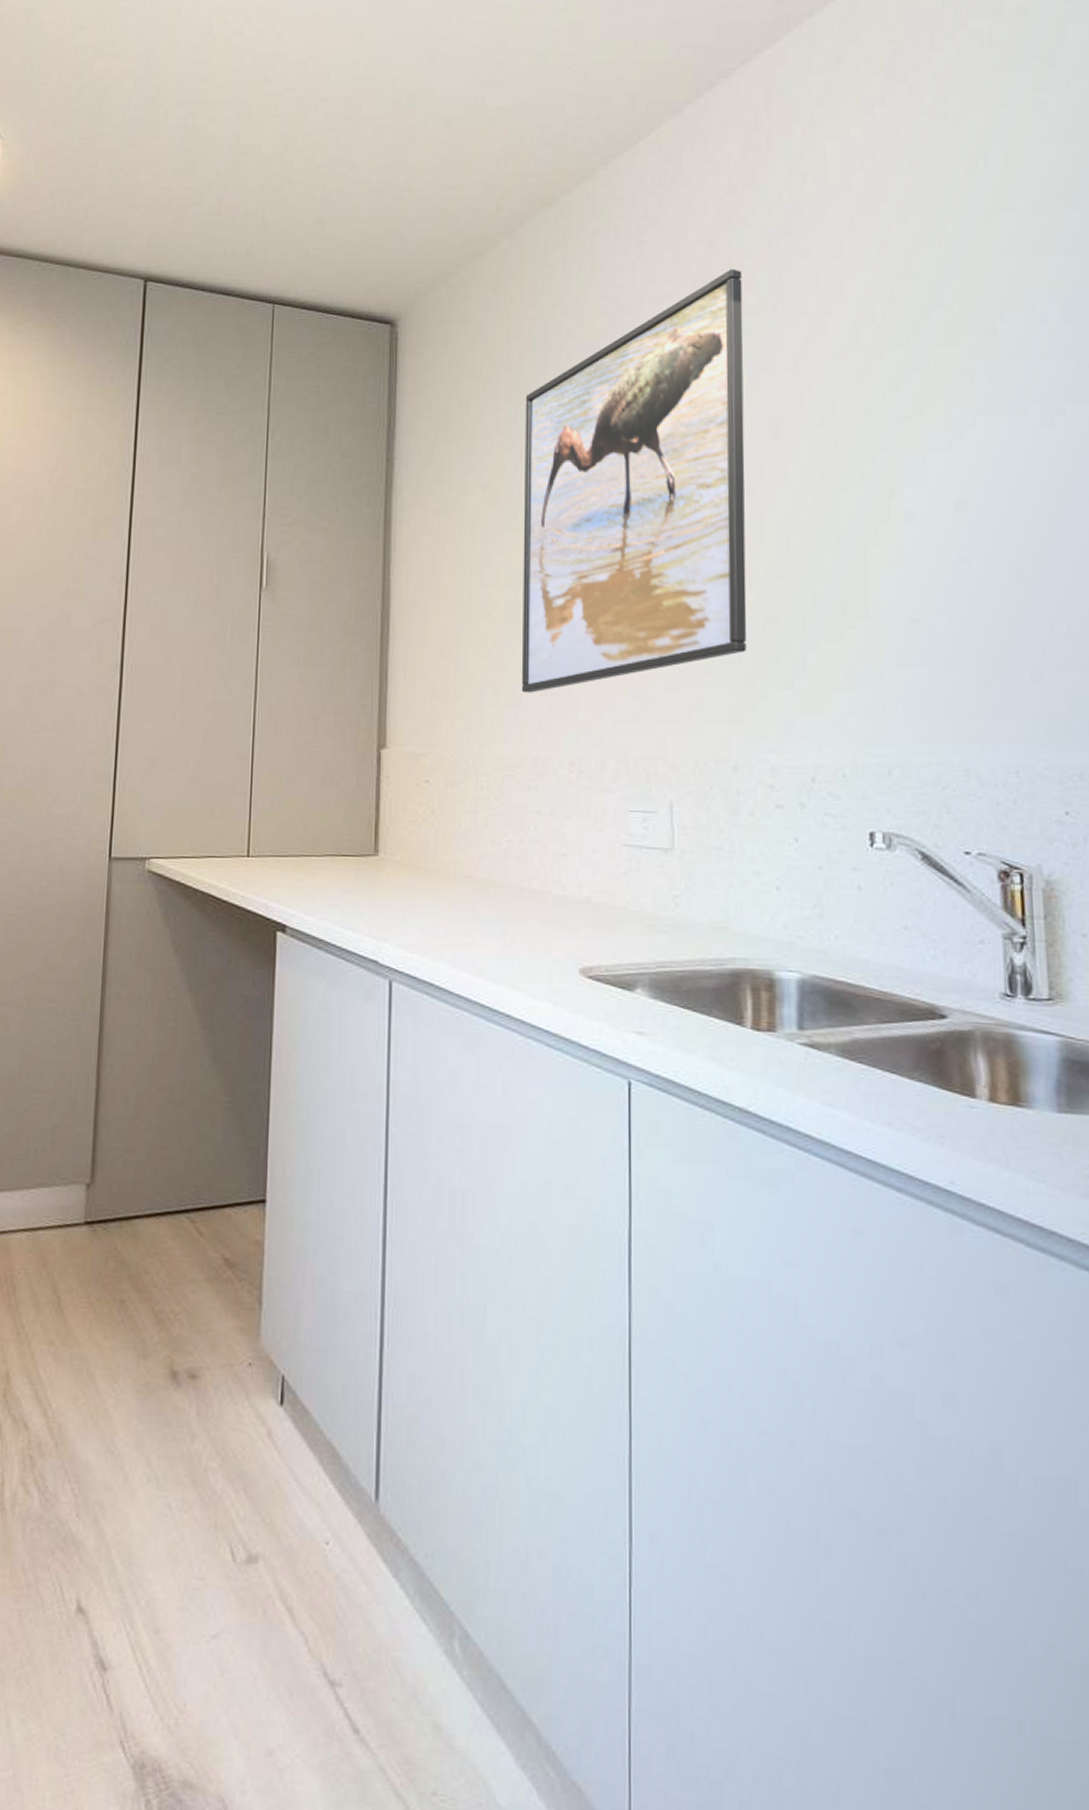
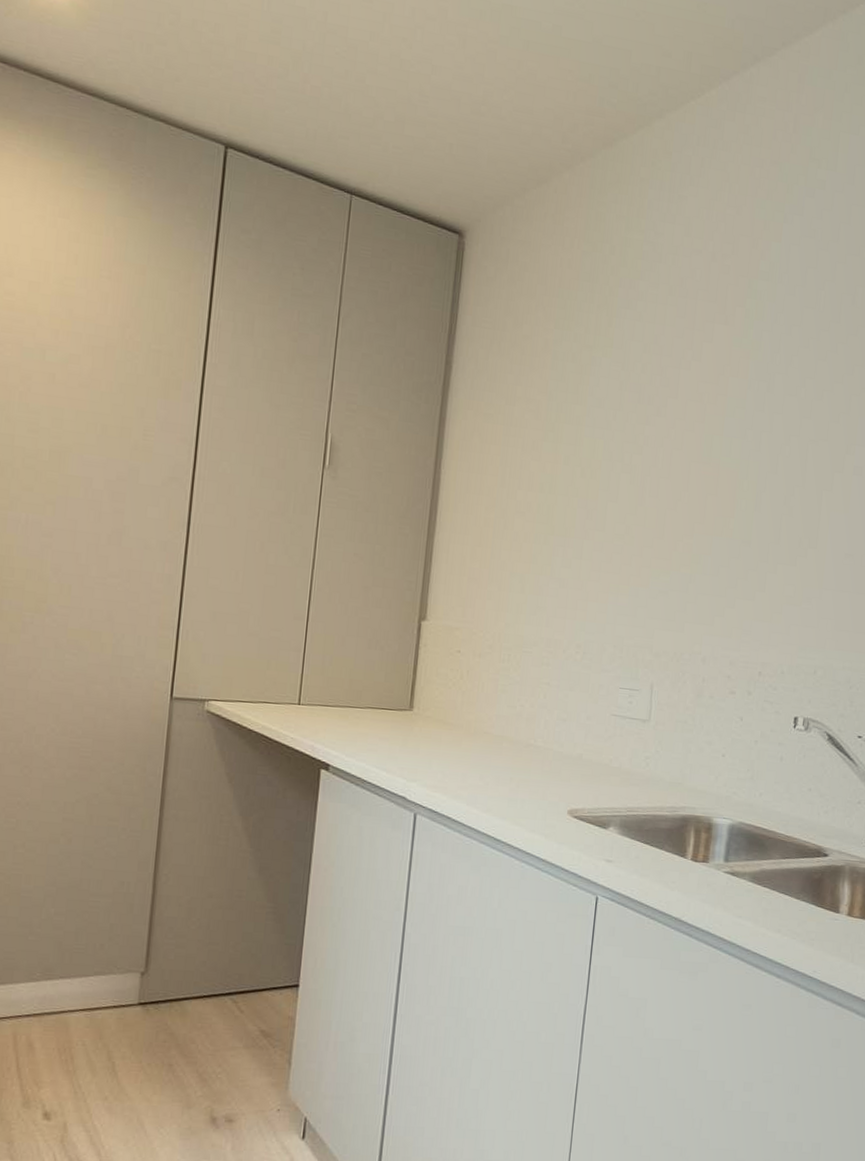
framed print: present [521,269,747,693] -> none [543,235,760,585]

